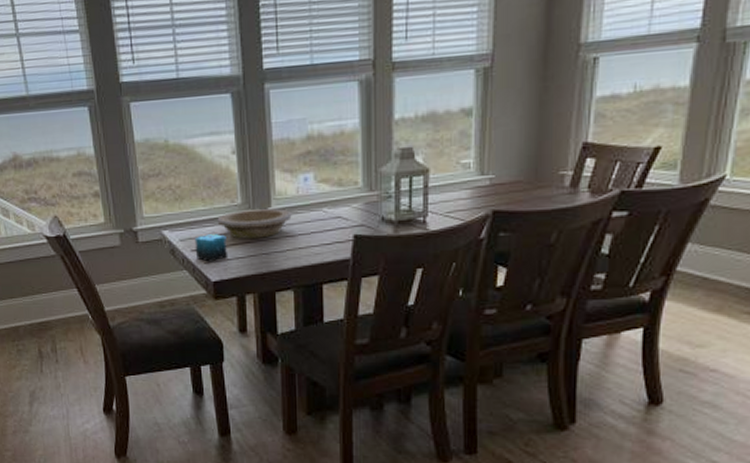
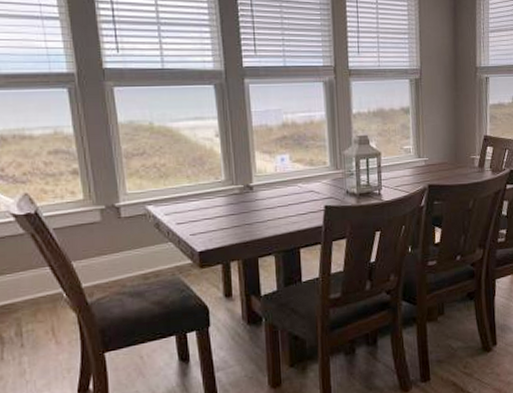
candle: present [194,234,229,262] -> none [180,208,213,234]
bowl: present [217,209,292,239] -> none [202,184,271,212]

